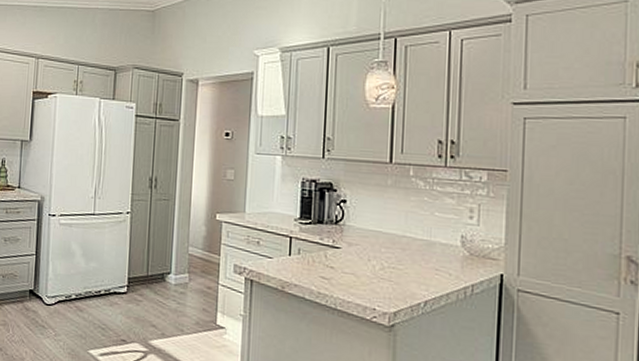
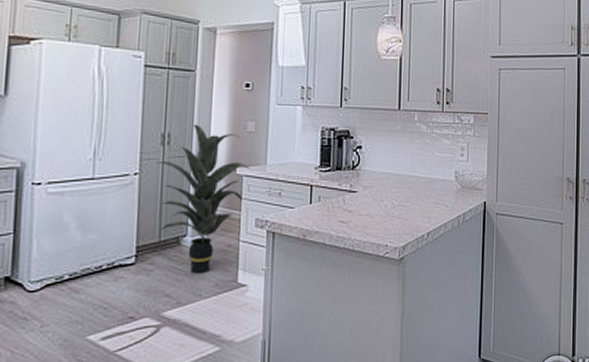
indoor plant: none [144,170,230,311] -> present [156,124,251,273]

